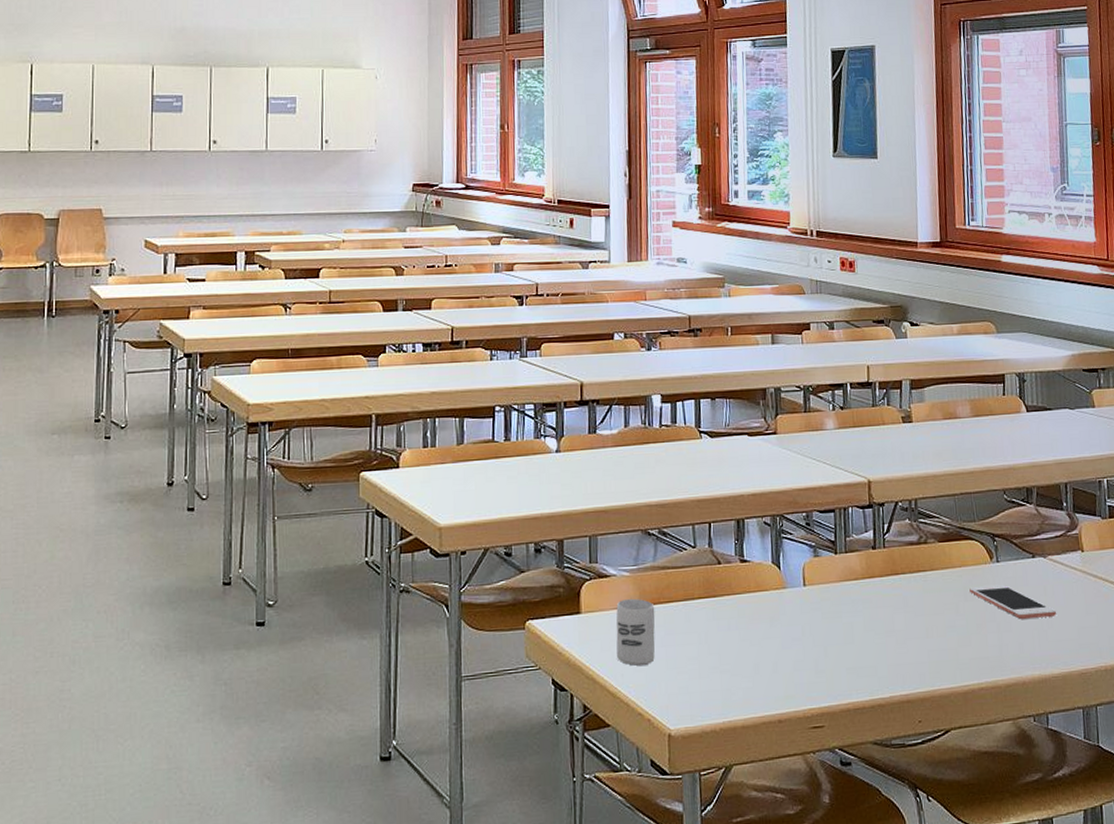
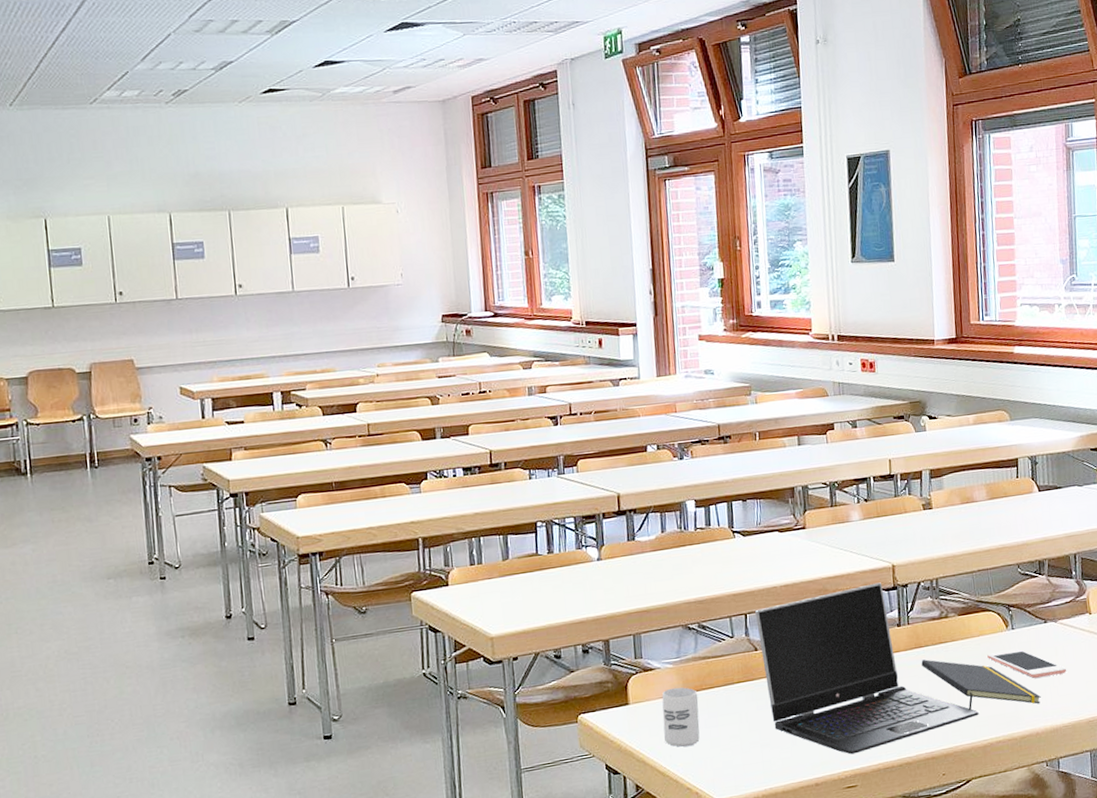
laptop computer: none [720,499,960,690] -> present [755,582,979,755]
notepad: none [897,588,1028,650] -> present [921,659,1041,710]

